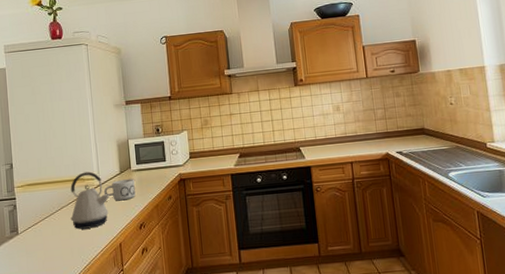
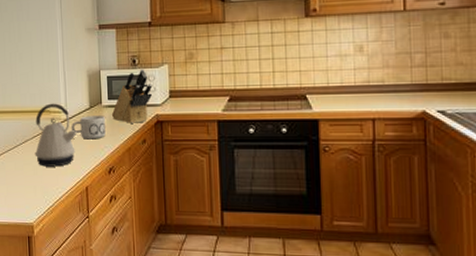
knife block: none [140,136,175,184] -> present [111,69,153,123]

